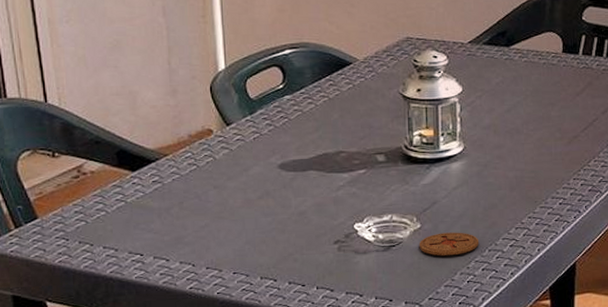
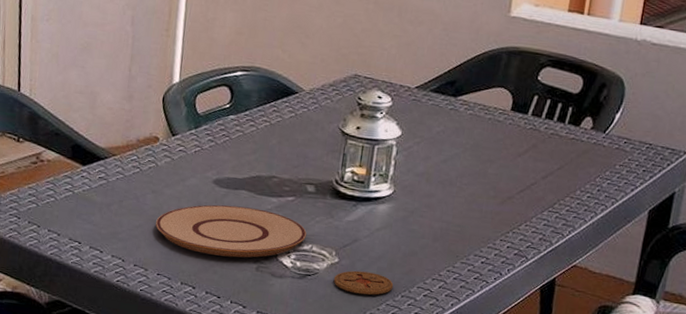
plate: none [223,187,384,243] -> present [156,204,307,258]

